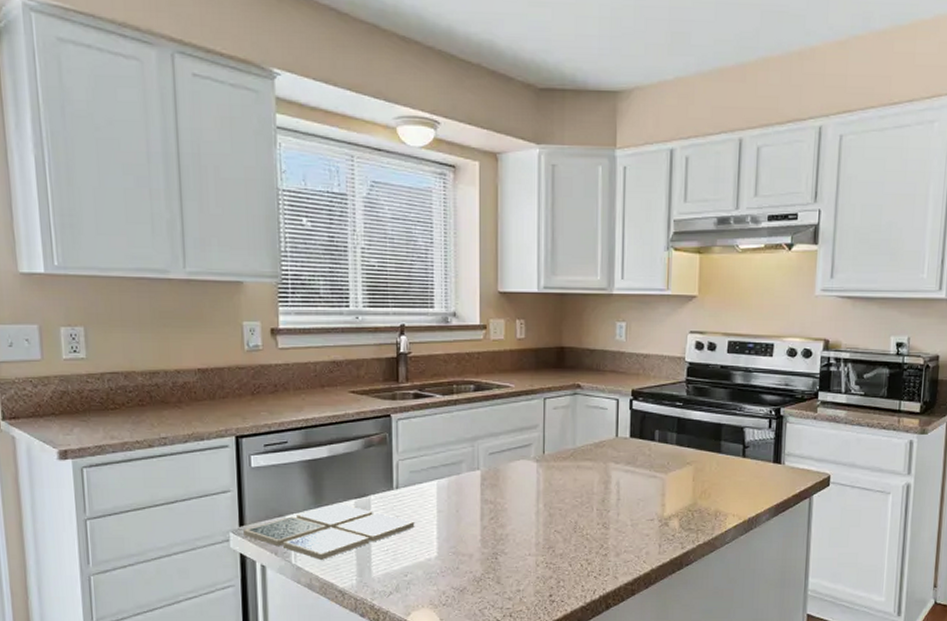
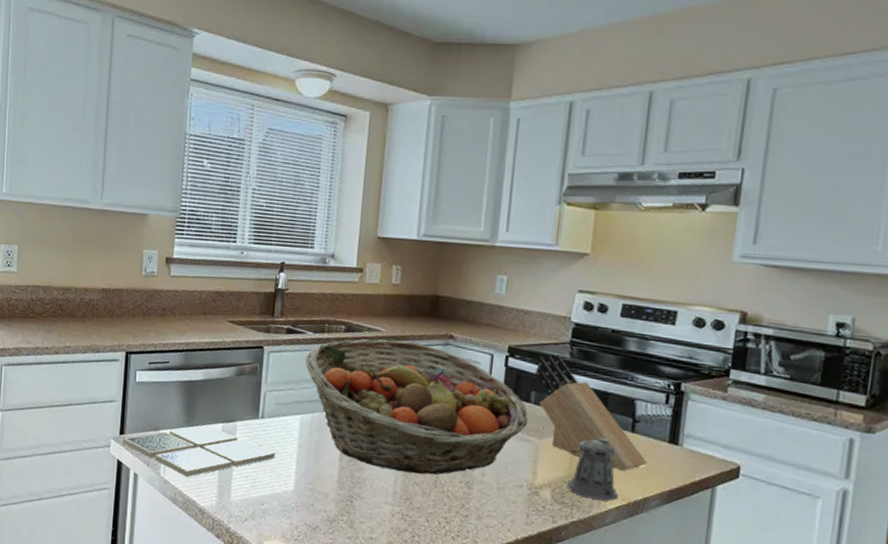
fruit basket: none [436,394,654,523] -> present [304,339,528,475]
knife block: none [658,394,757,492] -> present [535,355,647,470]
pepper shaker: none [692,466,736,522] -> present [567,438,619,501]

